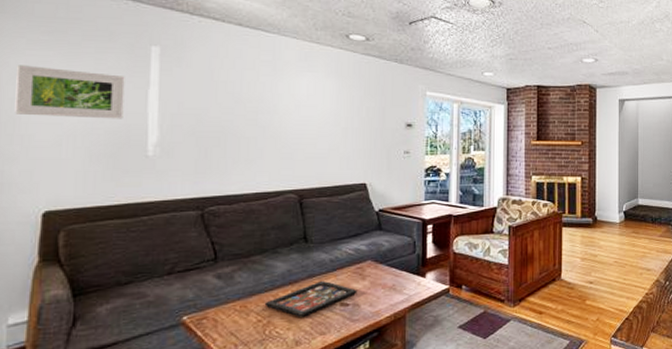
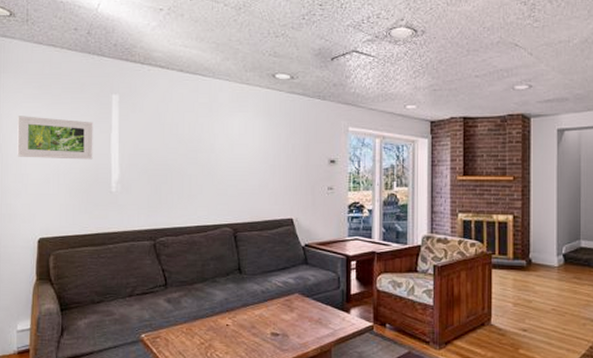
decorative tray: present [264,281,358,317] -> none [206,311,286,343]

